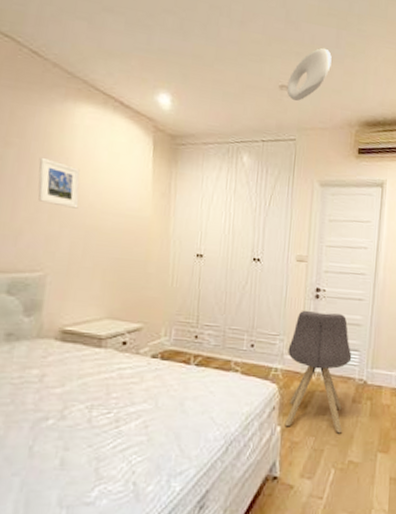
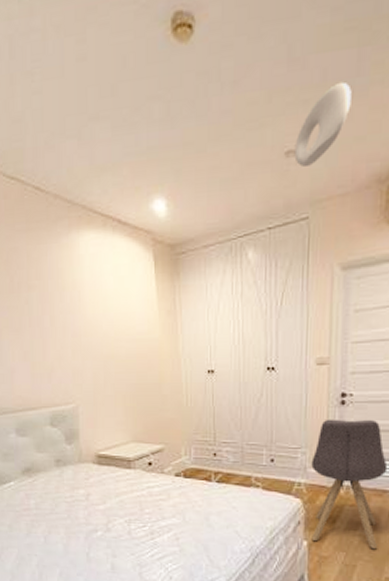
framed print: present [38,157,80,209] -> none [57,294,95,340]

